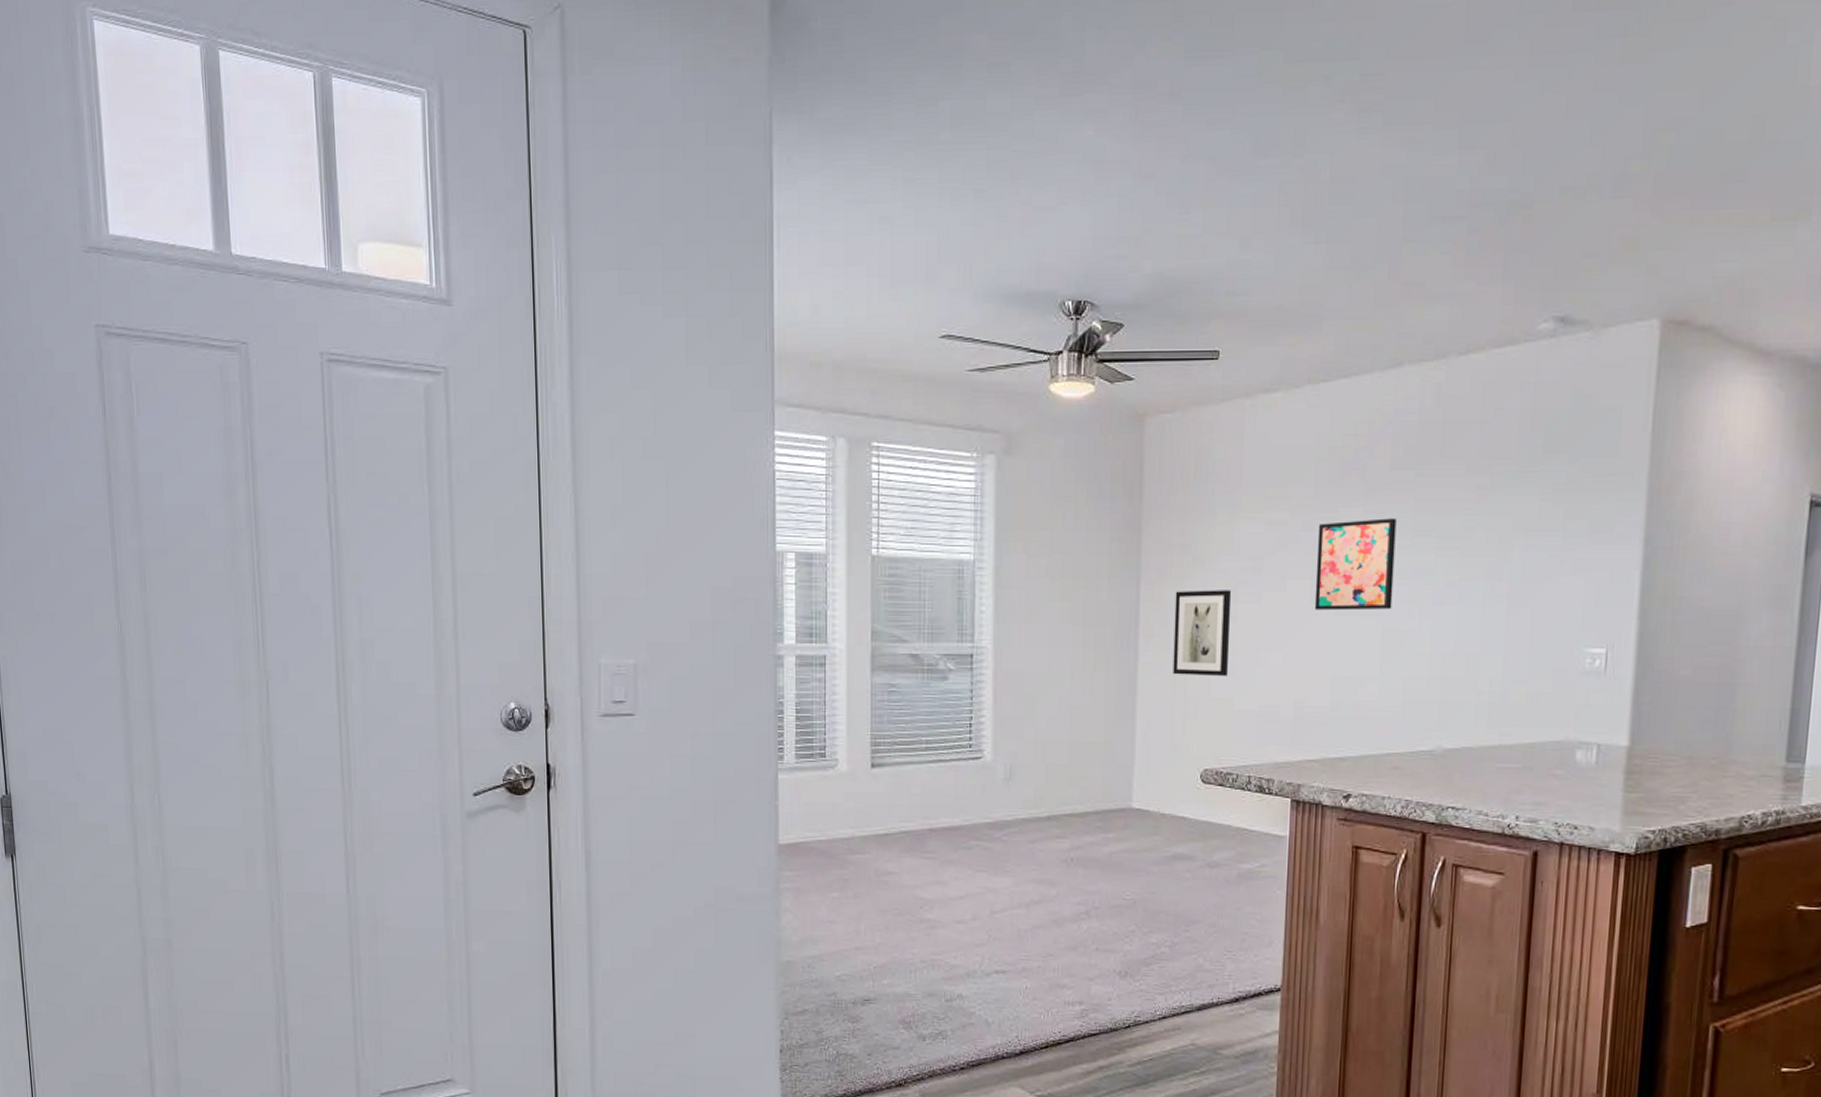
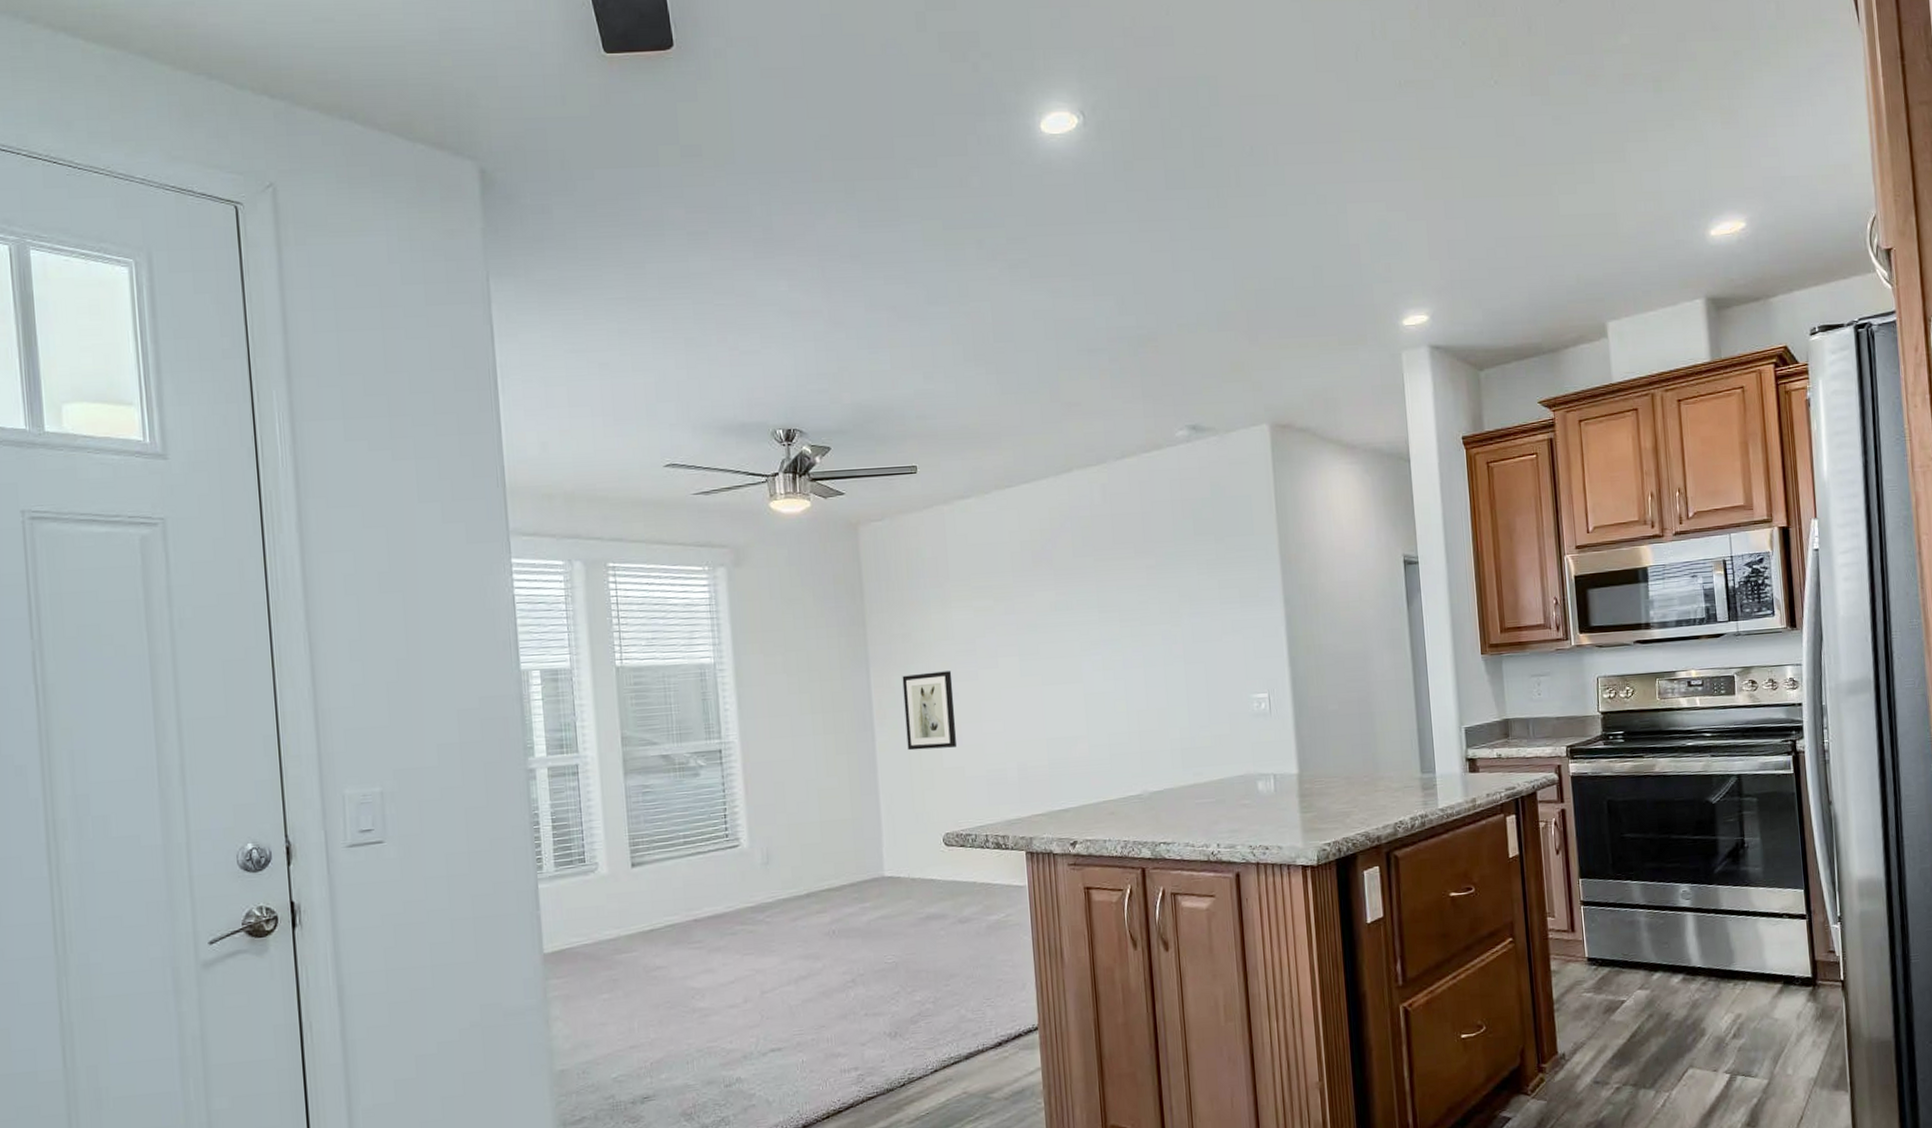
wall art: present [1314,518,1397,611] -> none [1019,598,1090,682]

